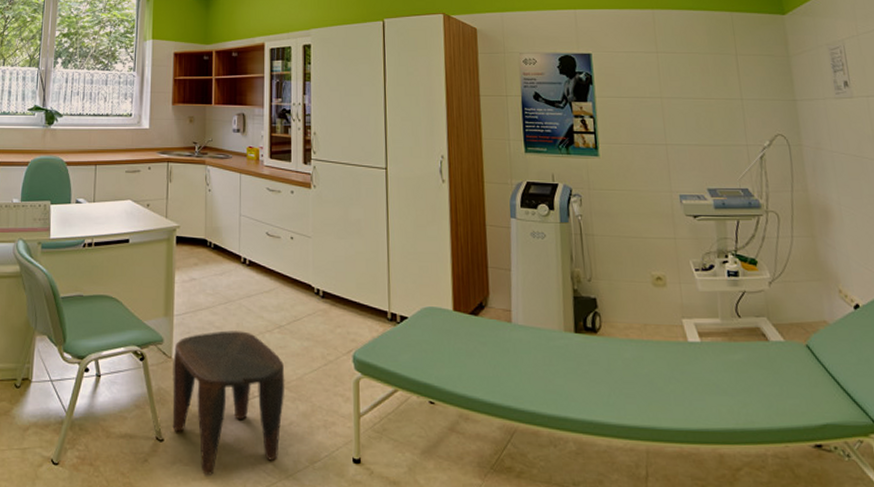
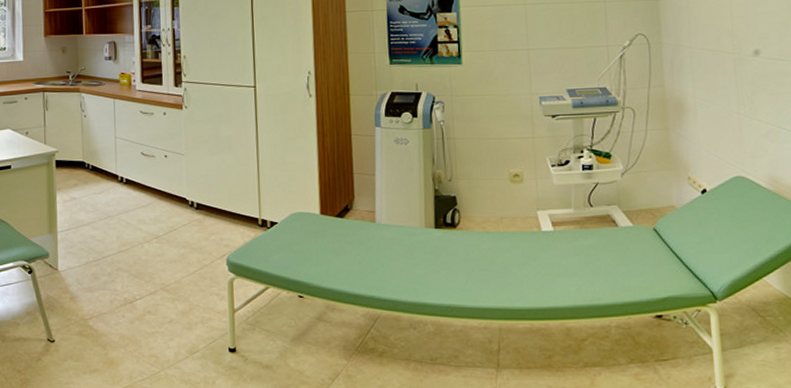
stool: present [172,330,285,475] -> none [59,243,165,368]

